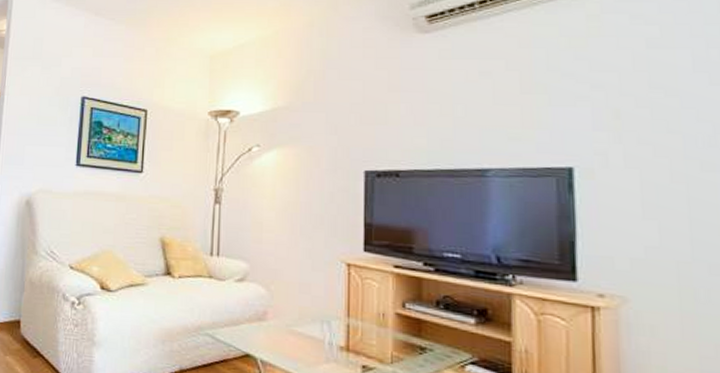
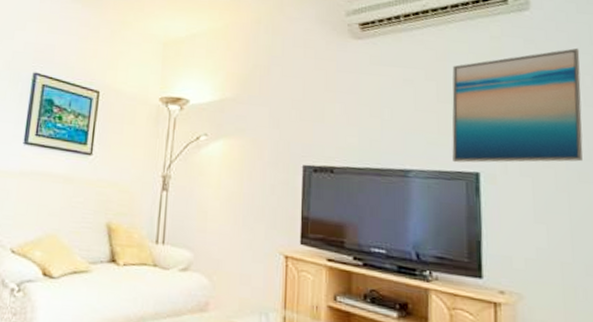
wall art: none [539,18,708,159] -> present [452,47,583,163]

